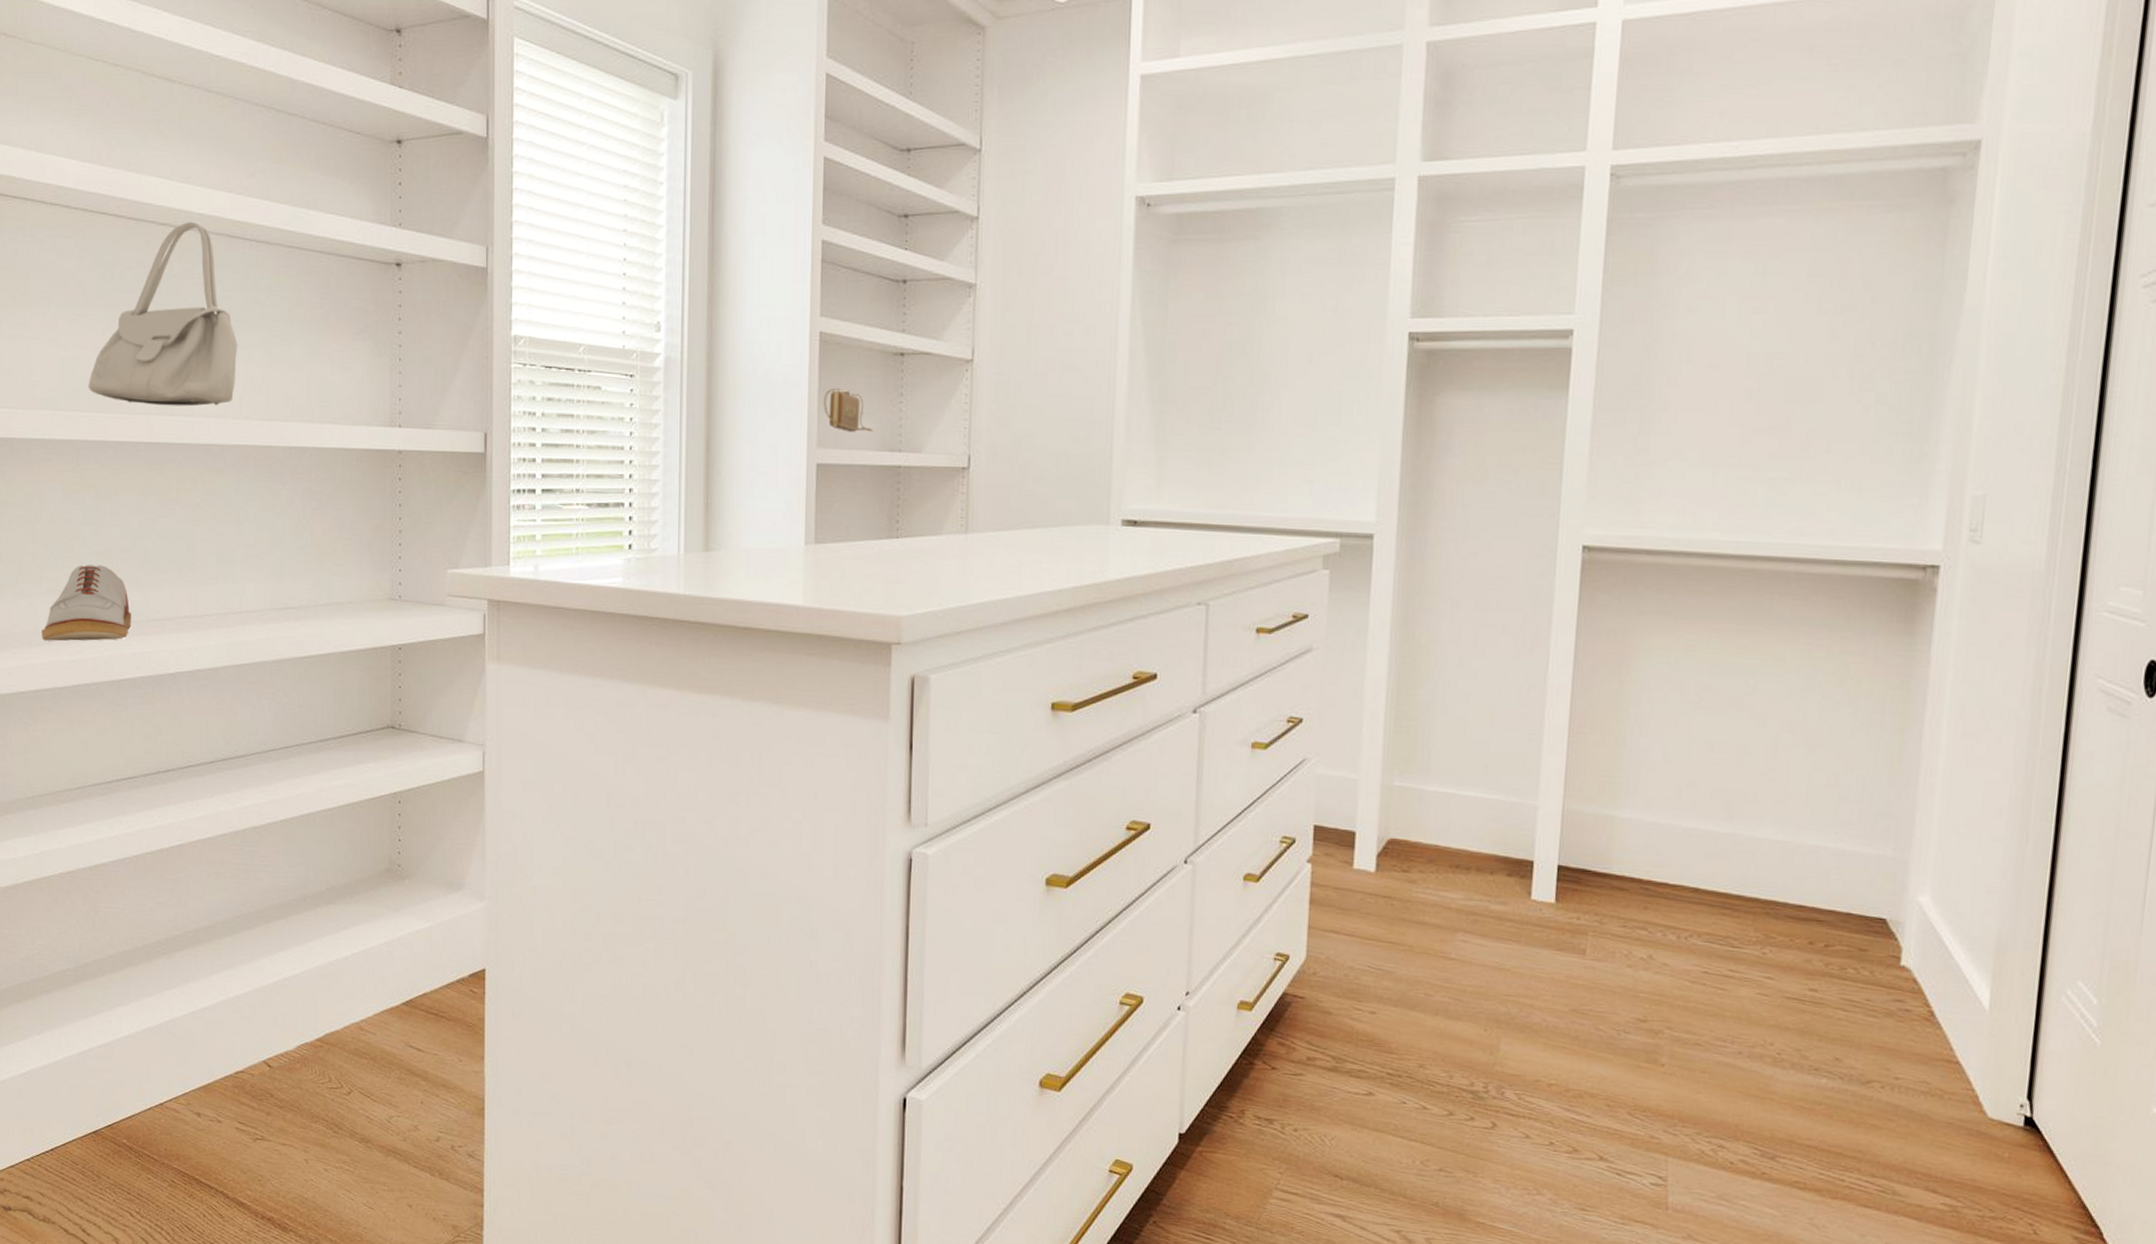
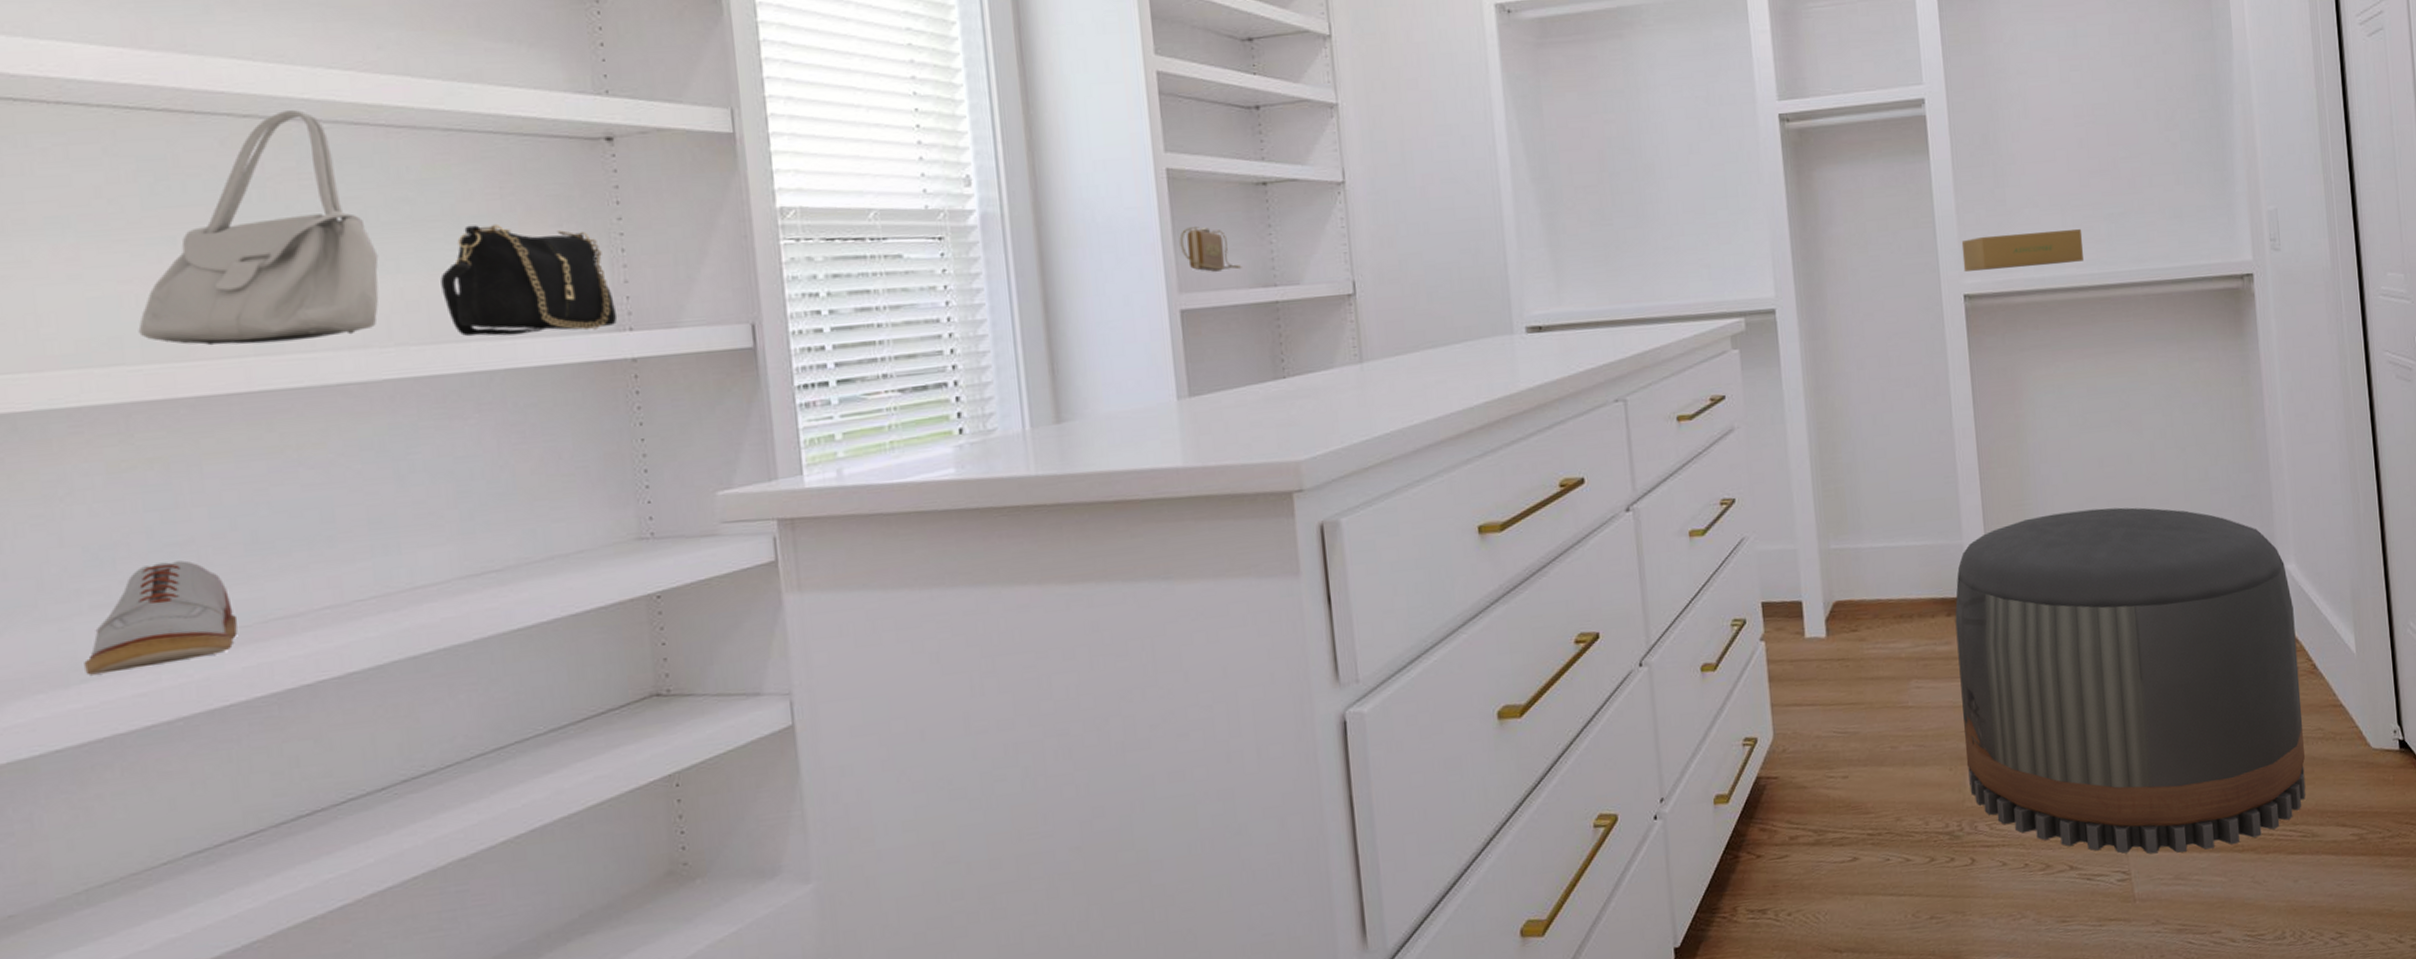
handbag: none [277,327,392,423] -> present [440,223,618,337]
pouf: none [1503,792,1919,1179] -> present [1955,507,2306,854]
box: none [1587,485,1734,527] -> present [1961,229,2083,272]

